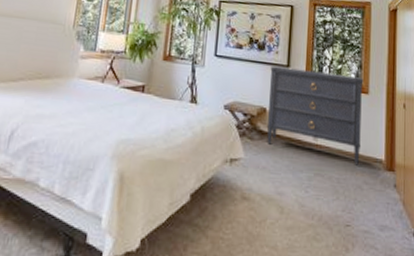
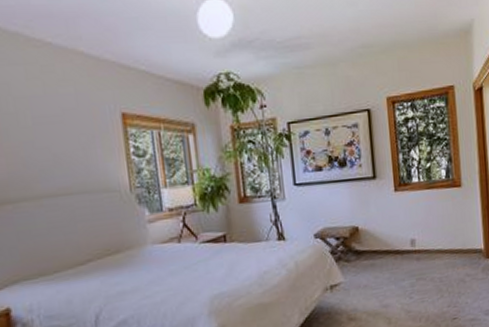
dresser: present [266,66,363,166] -> none [356,171,460,262]

